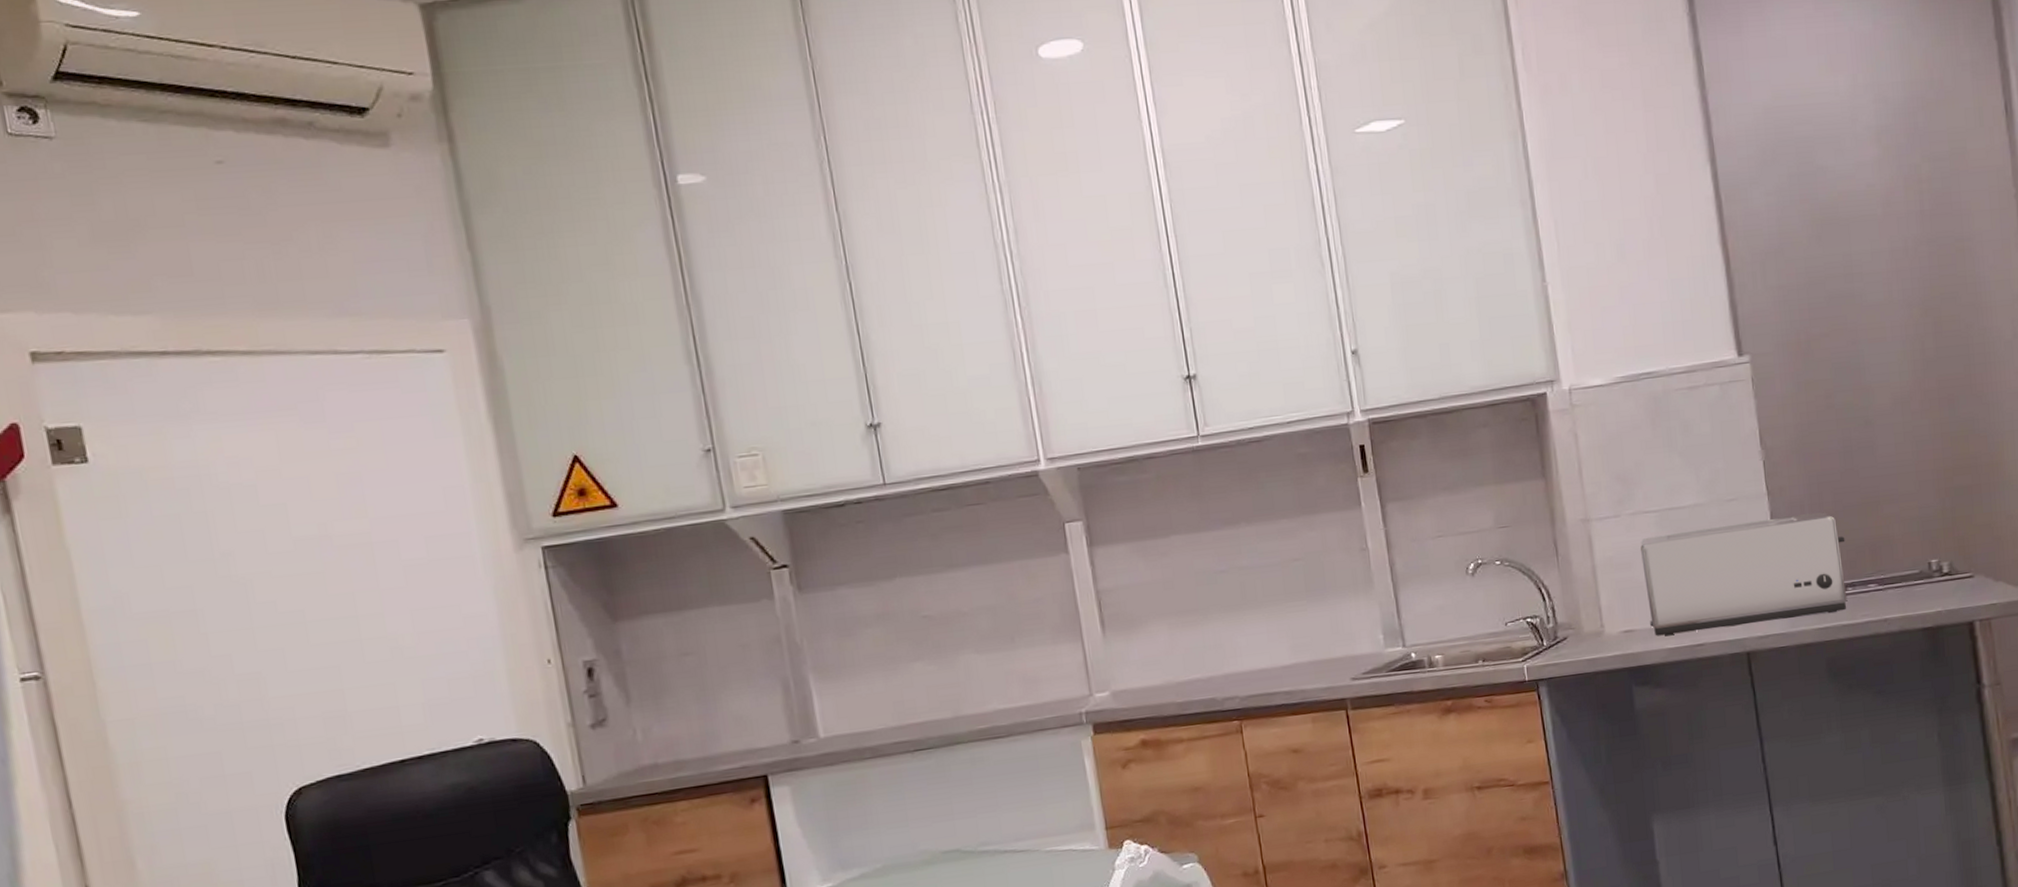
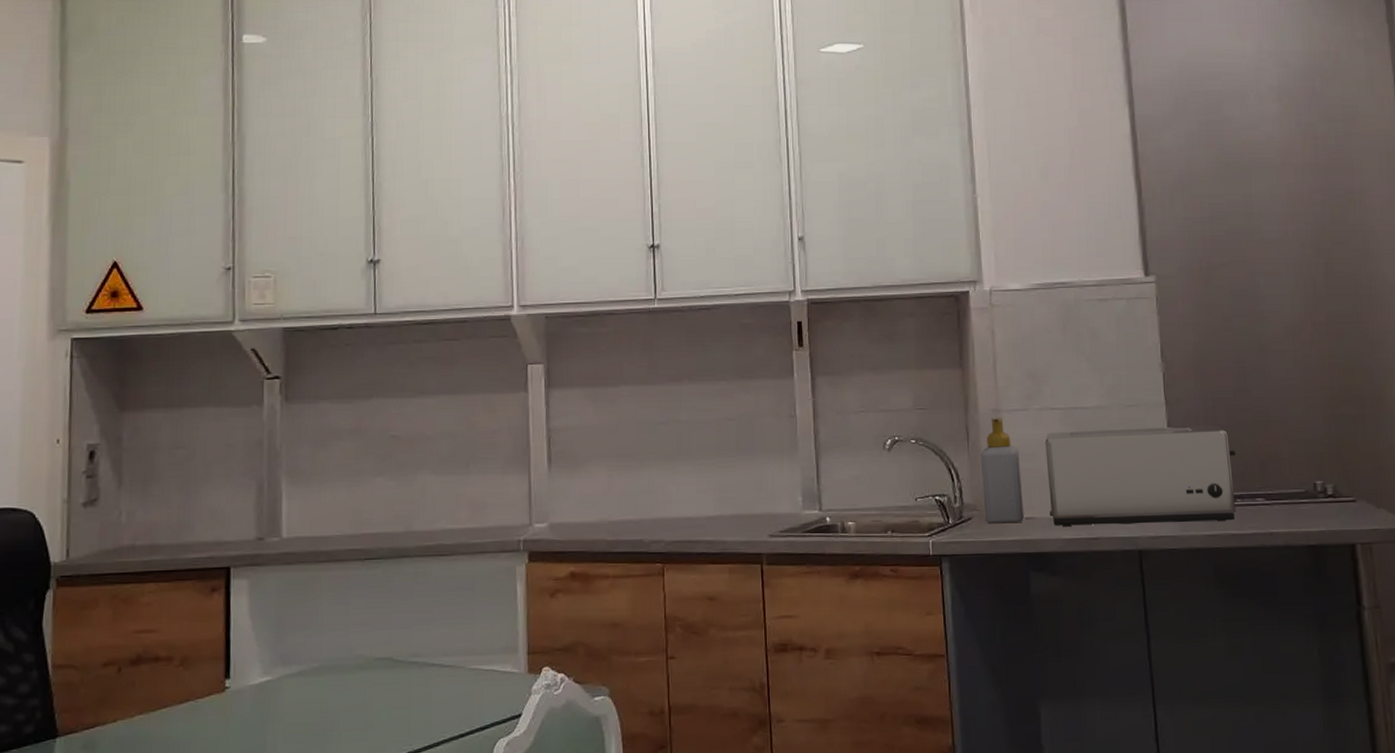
soap bottle: none [1571,527,1624,642] -> present [980,417,1024,524]

